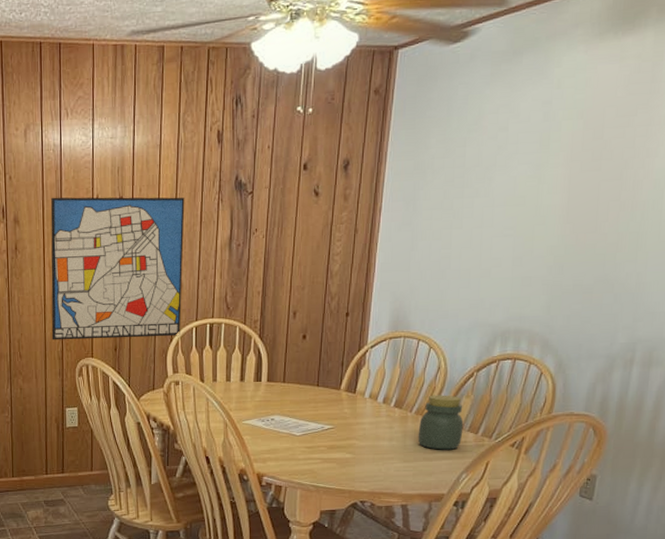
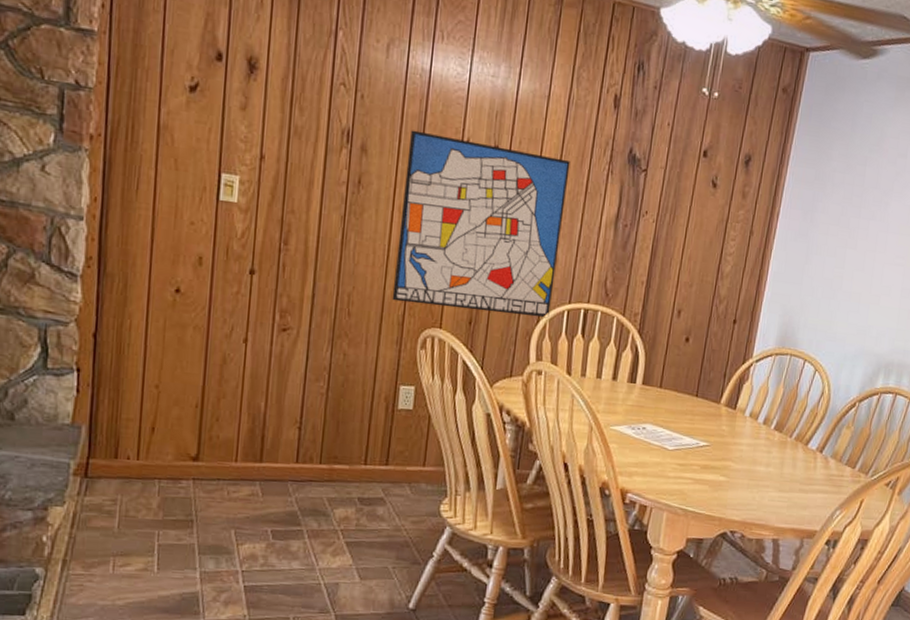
jar: present [417,395,464,450] -> none [795,421,843,483]

